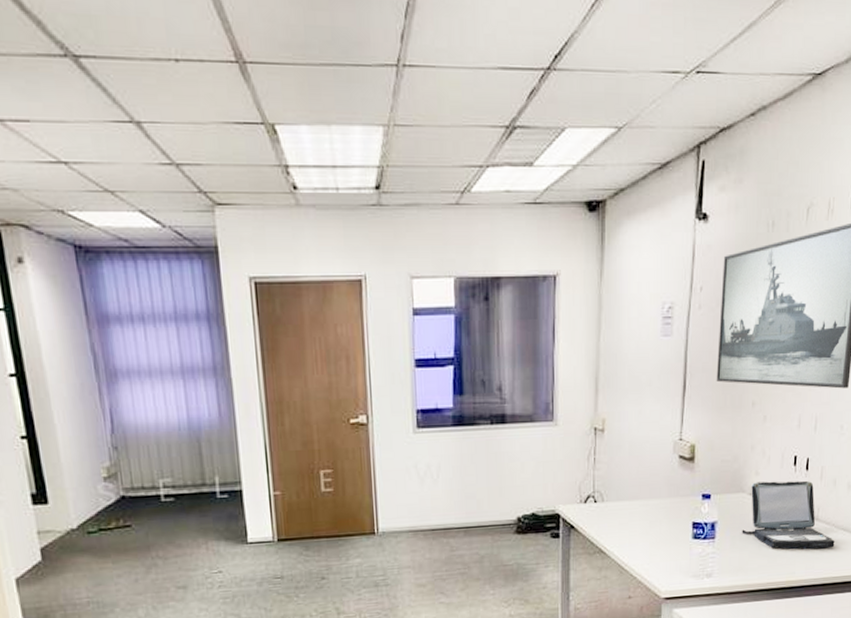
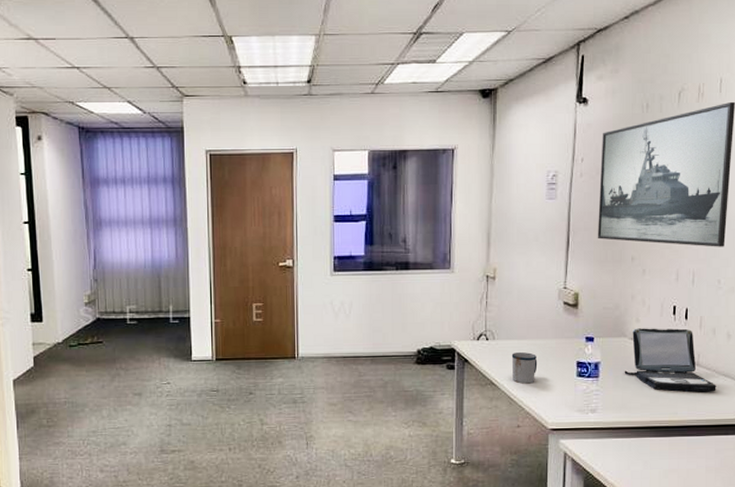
mug: none [622,514,650,550] -> present [511,352,538,384]

